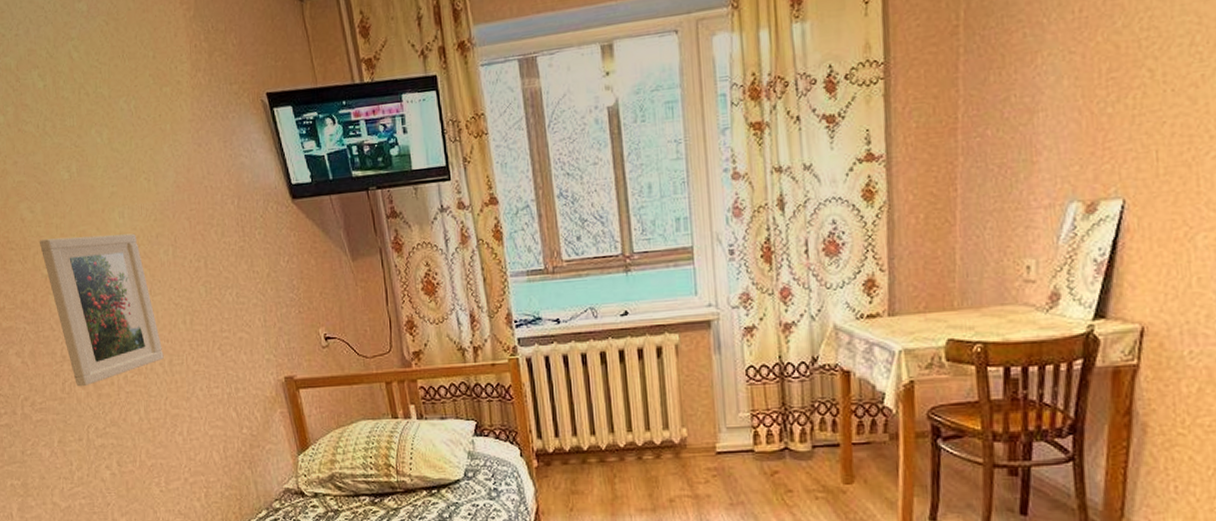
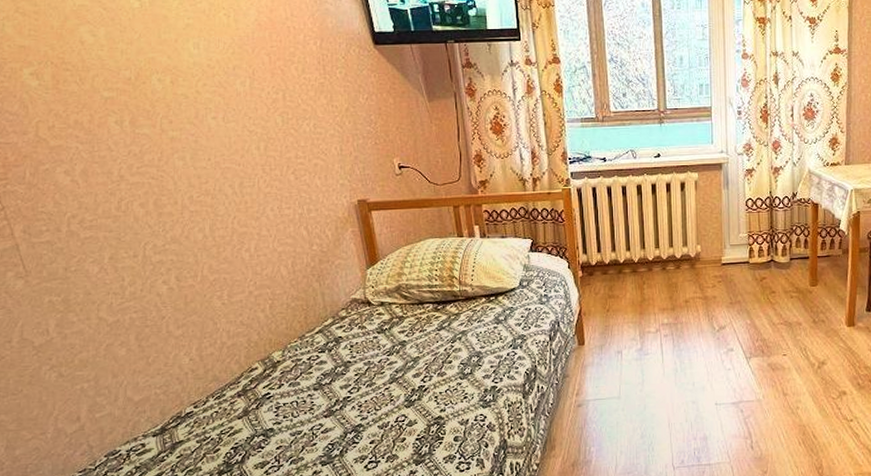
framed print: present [39,233,164,387] -> none [100,62,234,206]

